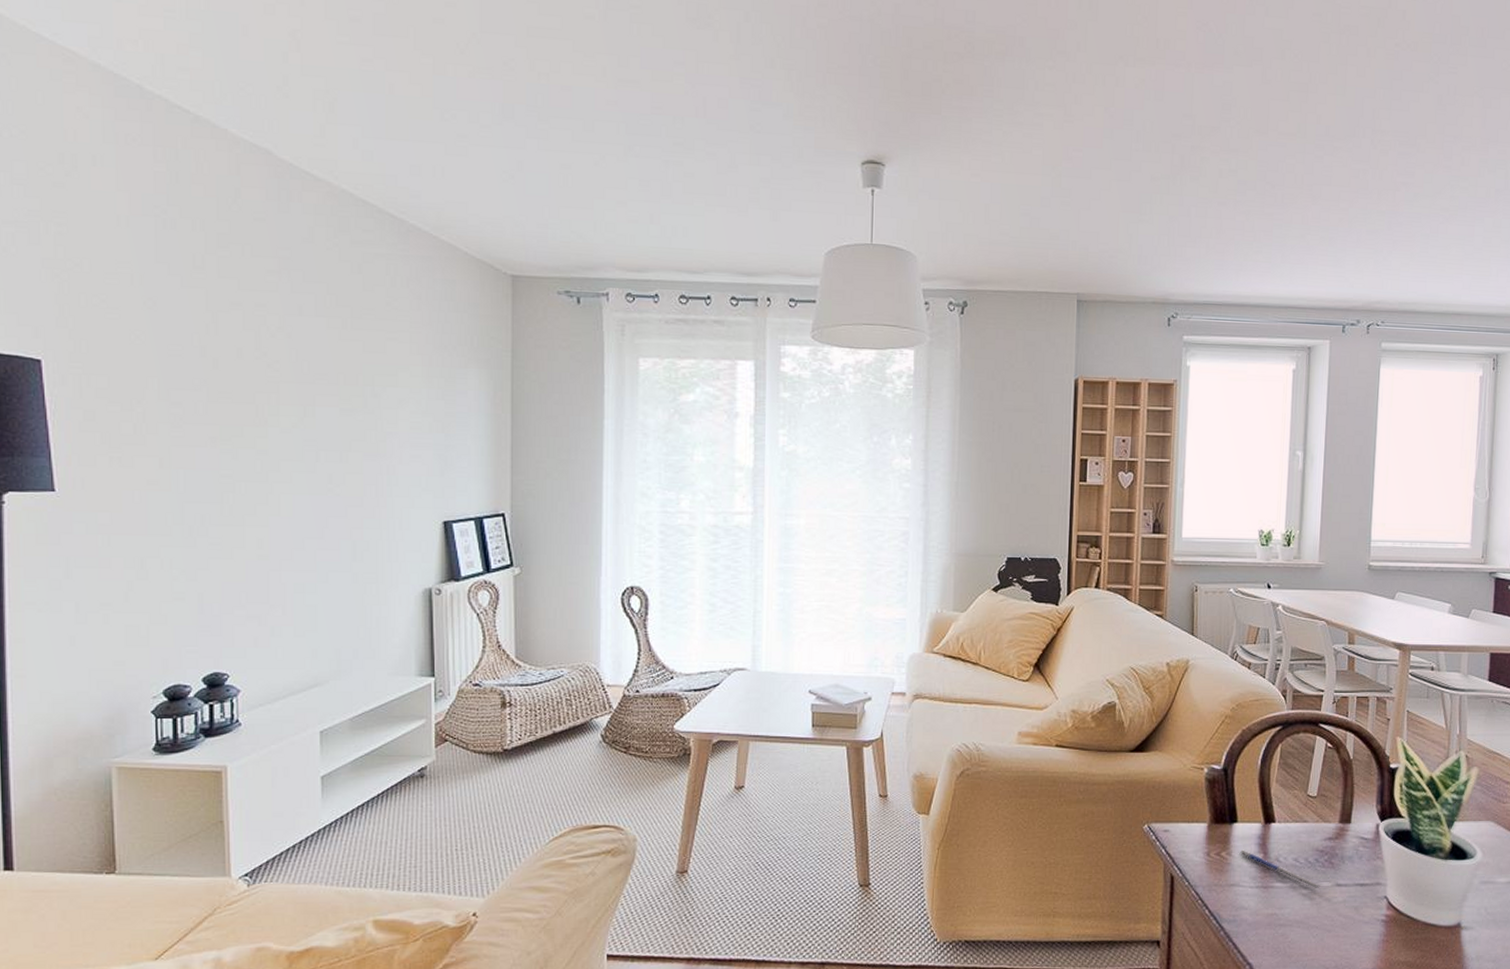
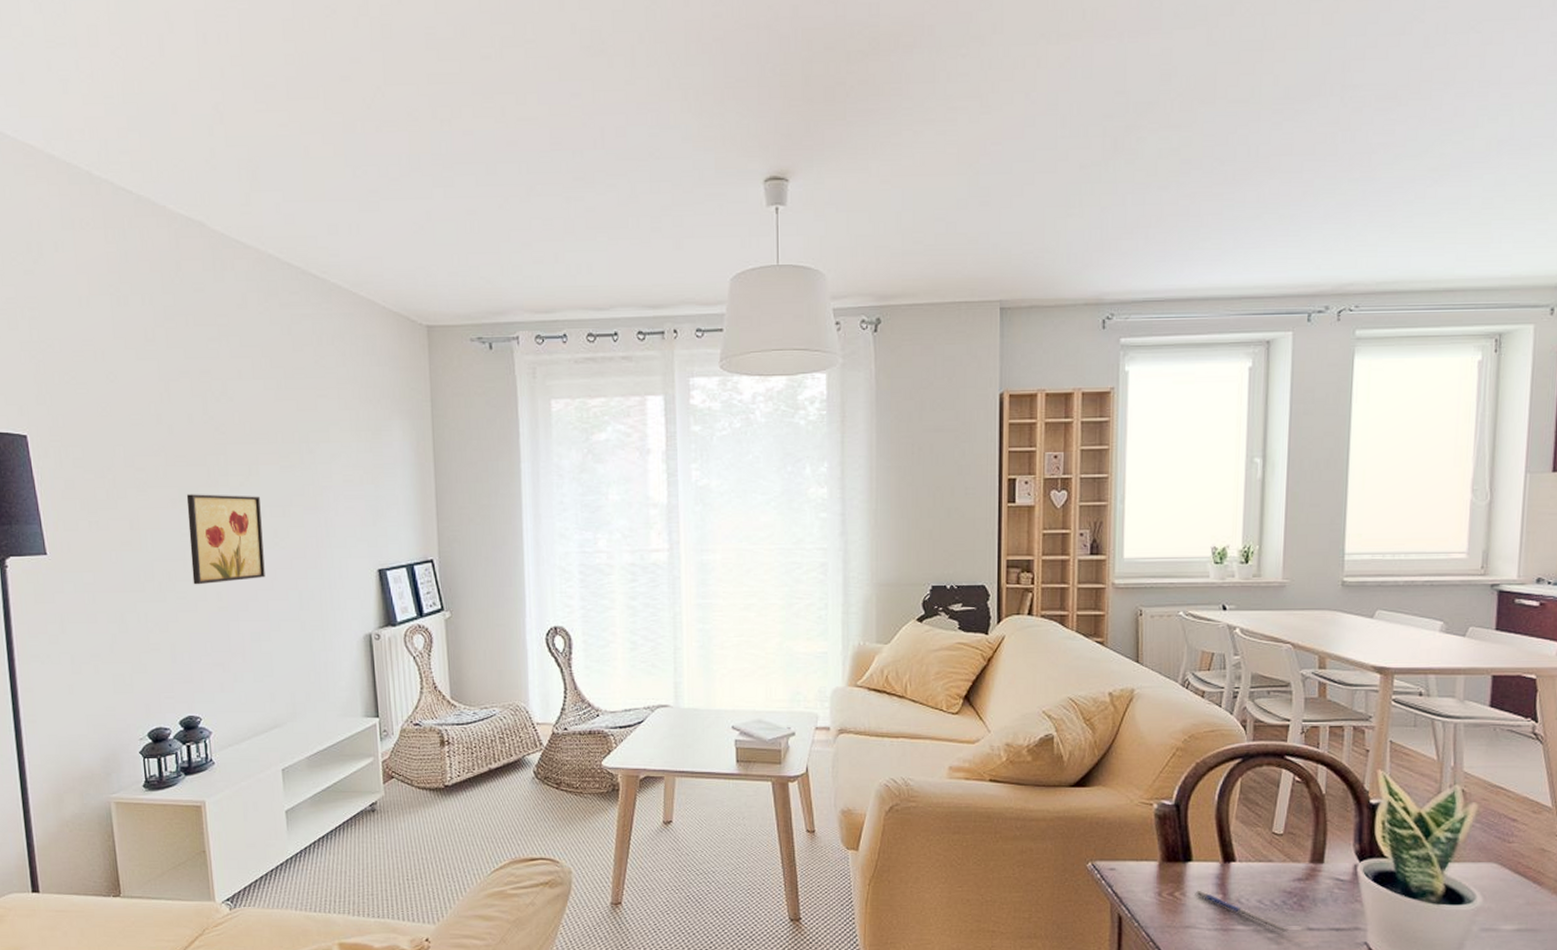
wall art: none [229,433,315,531] -> present [186,494,265,585]

